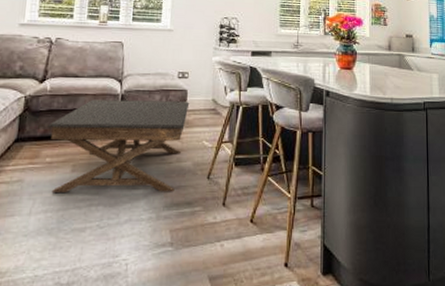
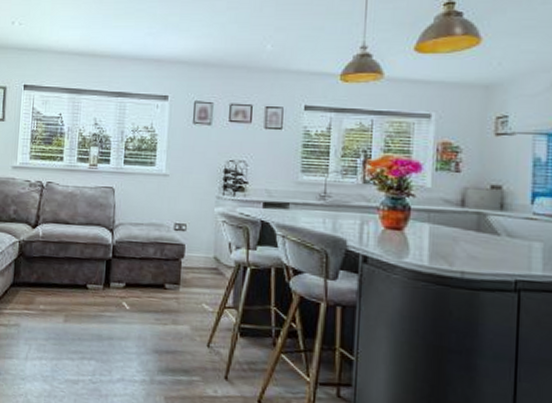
coffee table: present [48,99,190,192] -> none [41,248,188,356]

